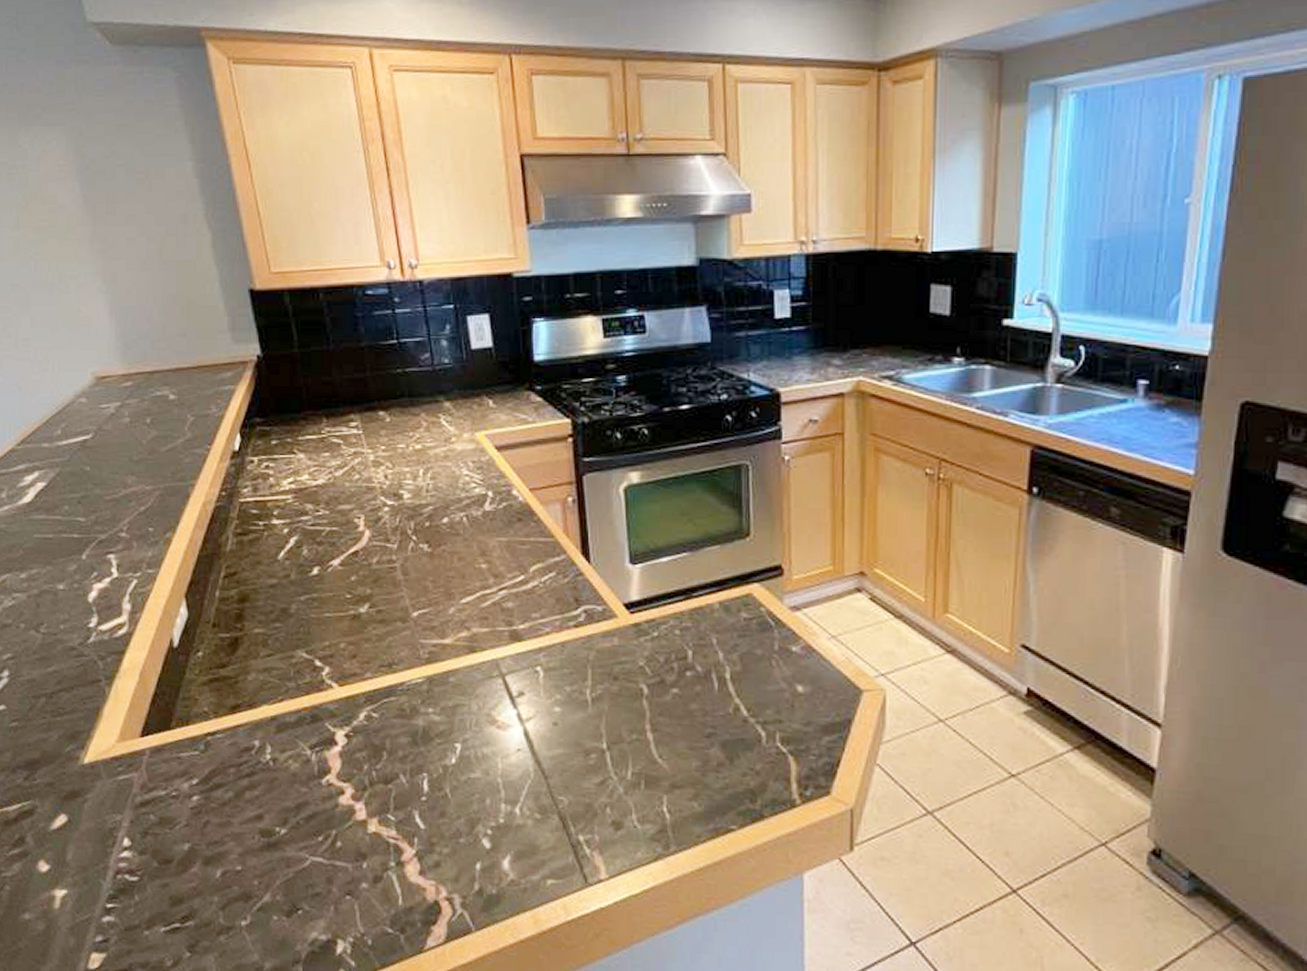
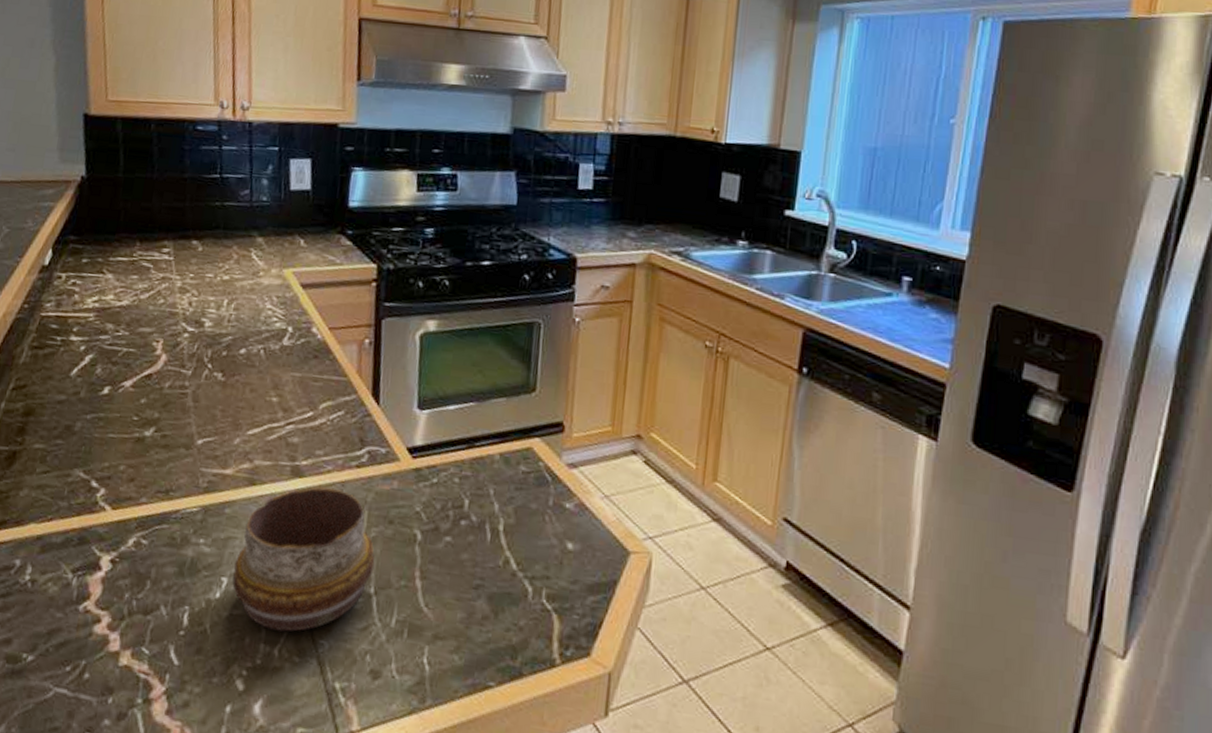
decorative bowl: none [466,649,604,791] -> present [232,487,375,632]

